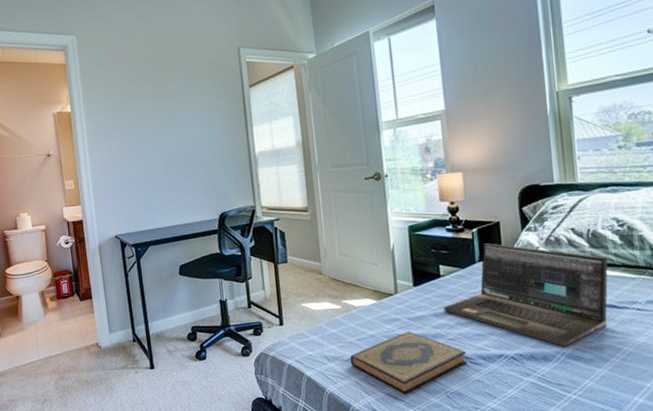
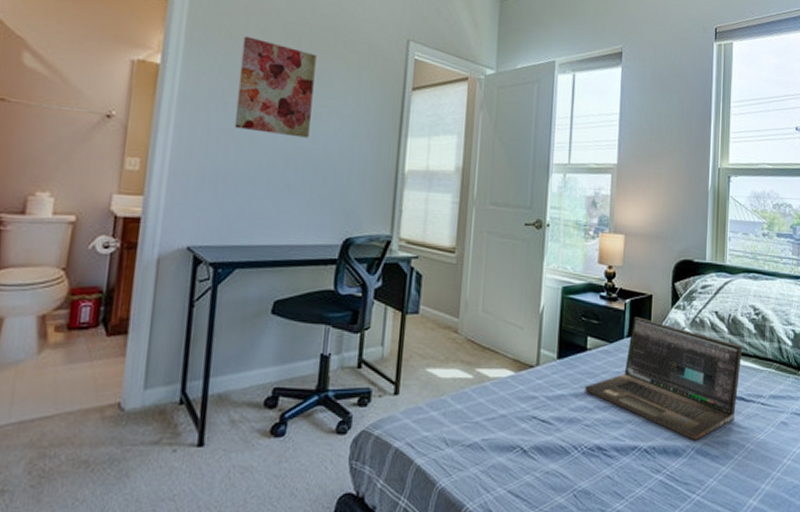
wall art: none [119,76,179,147] -> present [234,36,317,138]
hardback book: present [350,331,468,395] -> none [472,412,601,493]

